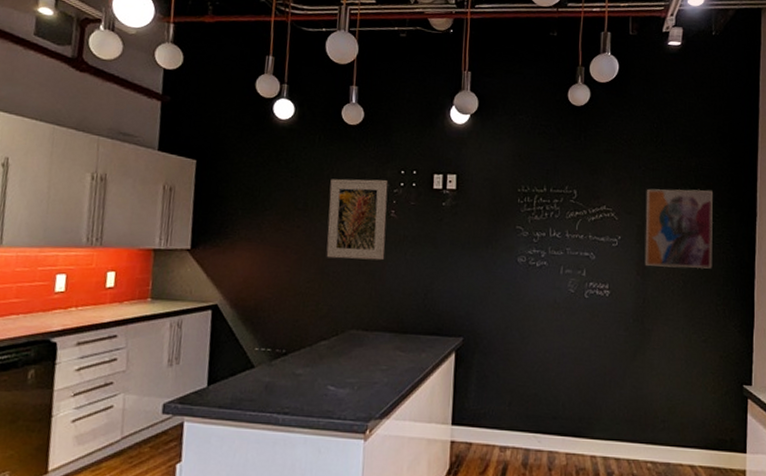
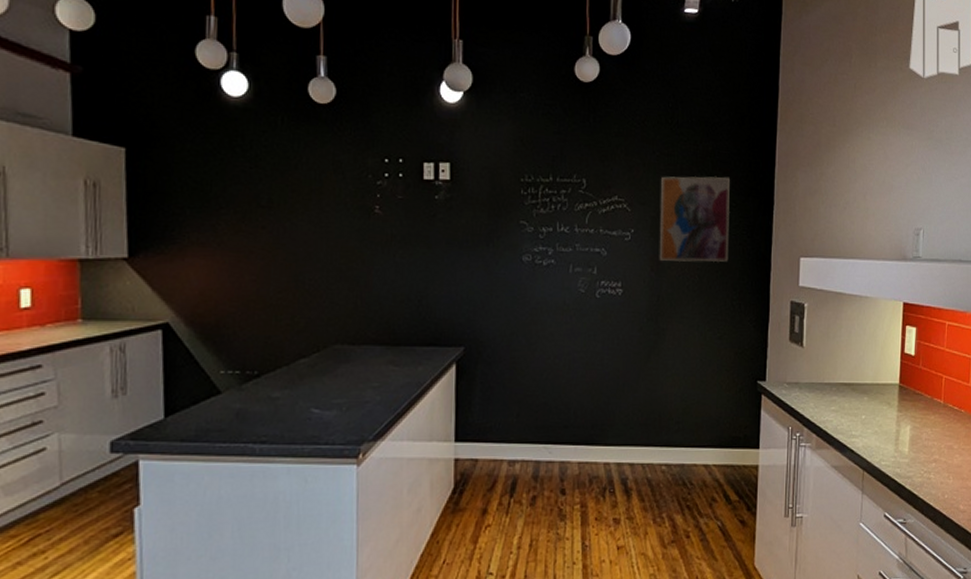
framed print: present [326,179,389,261] -> none [299,169,371,264]

